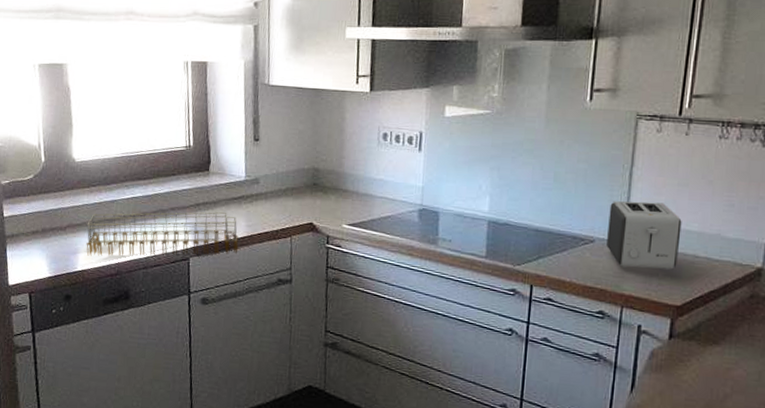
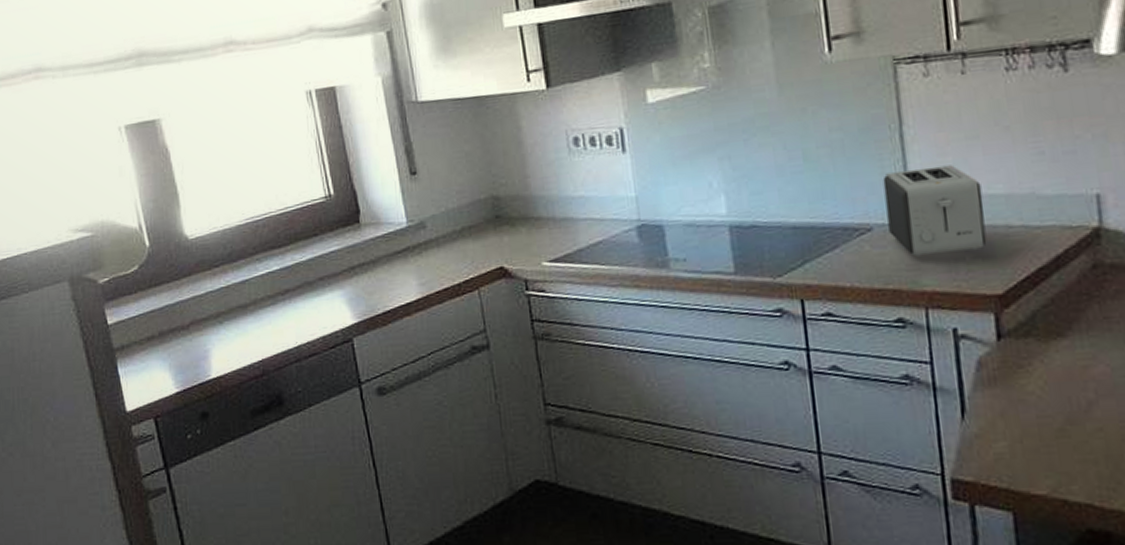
dish rack: present [86,212,239,257] -> none [215,272,414,357]

